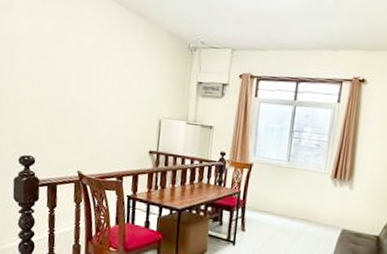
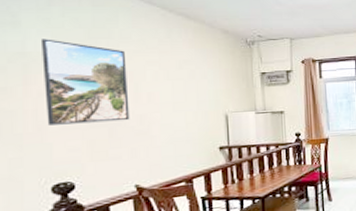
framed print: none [22,24,85,110] -> present [42,39,130,125]

